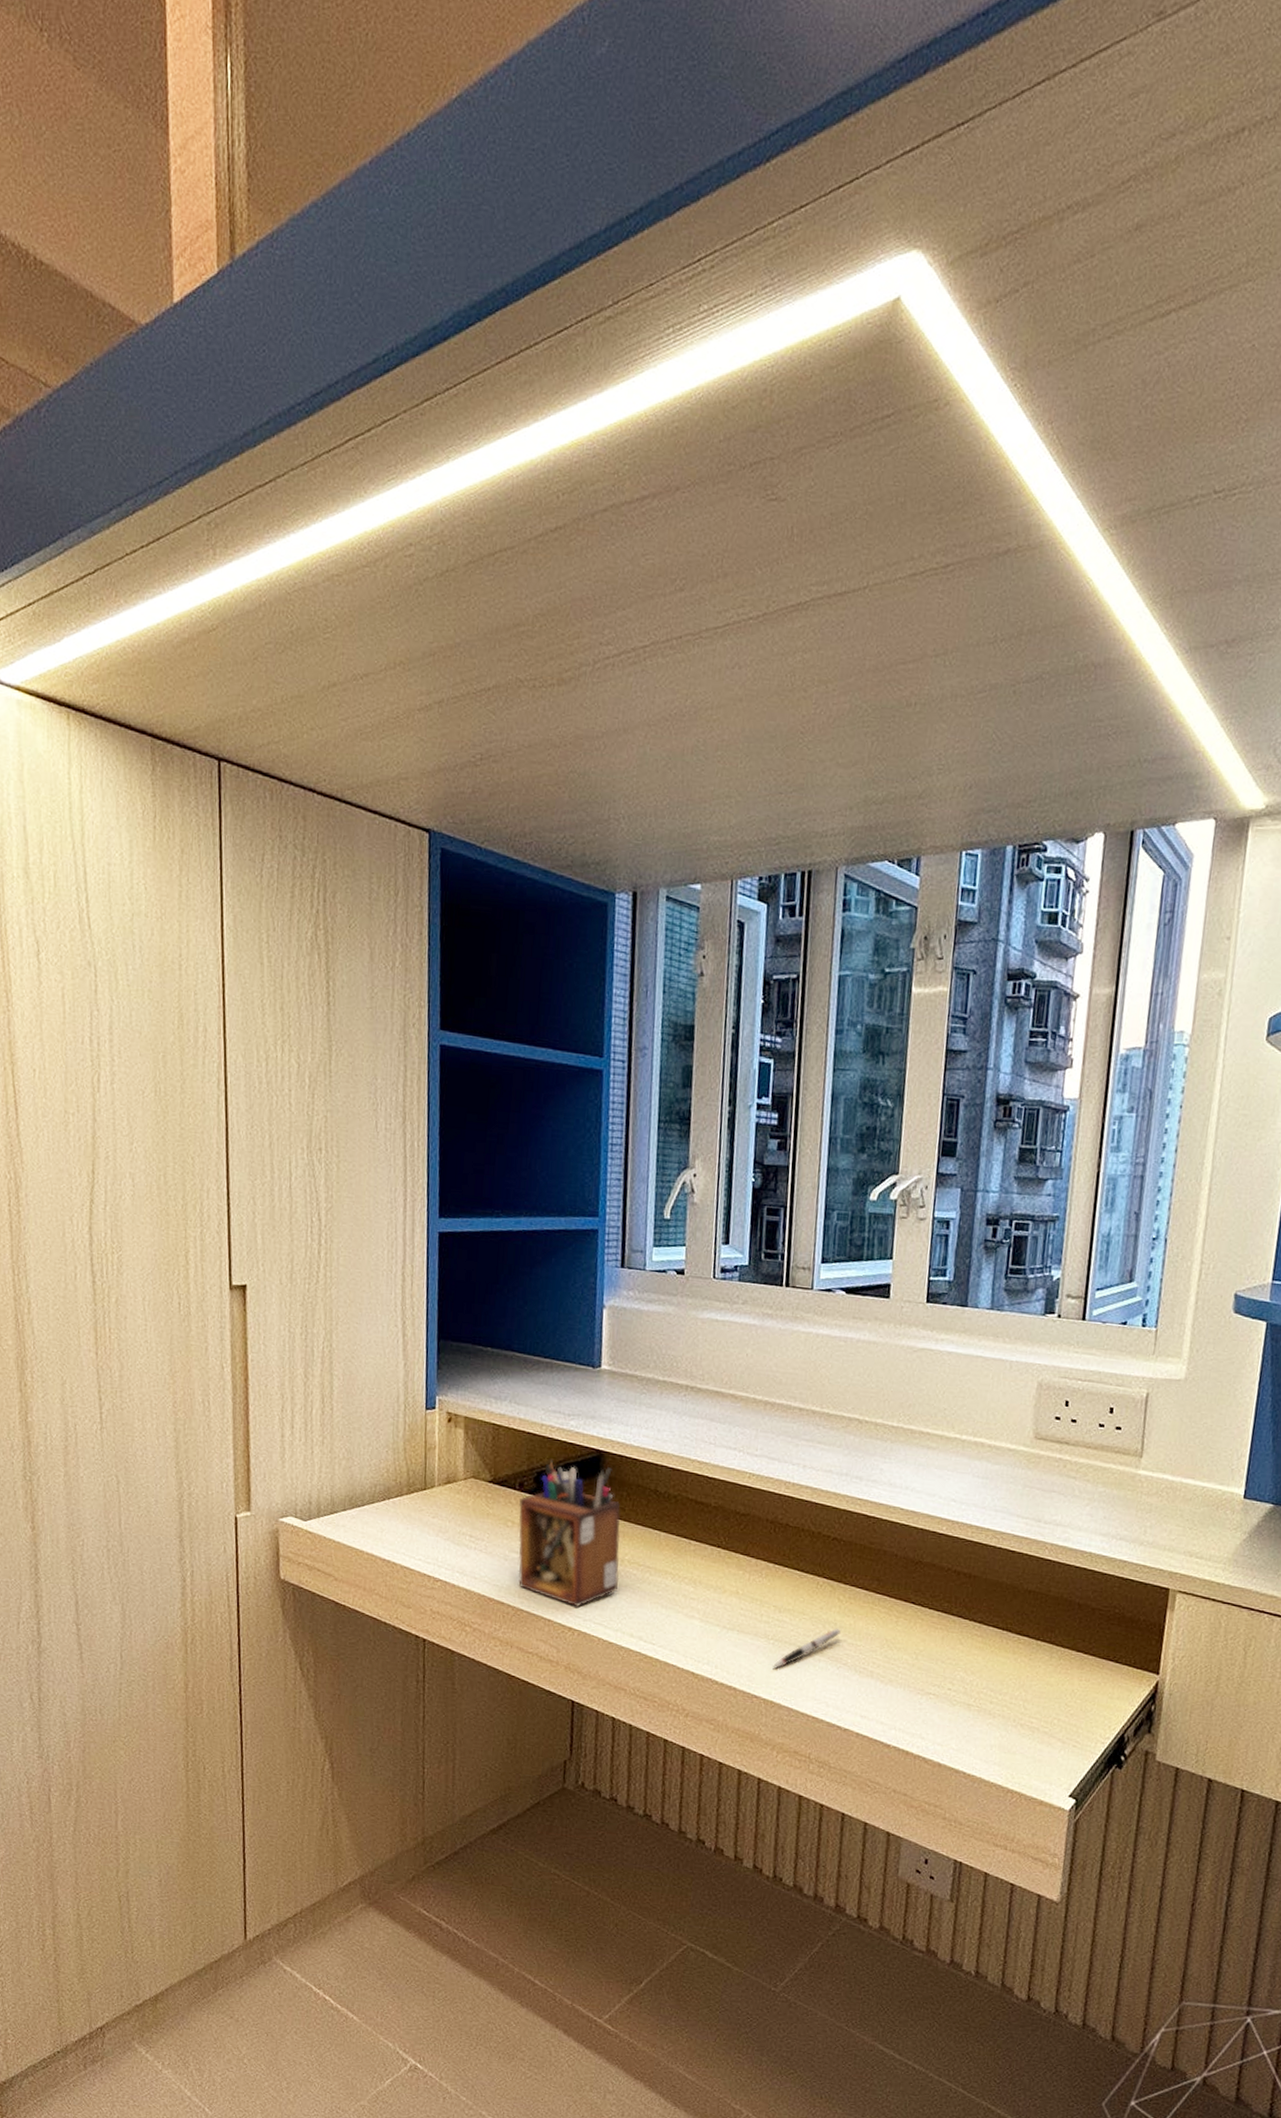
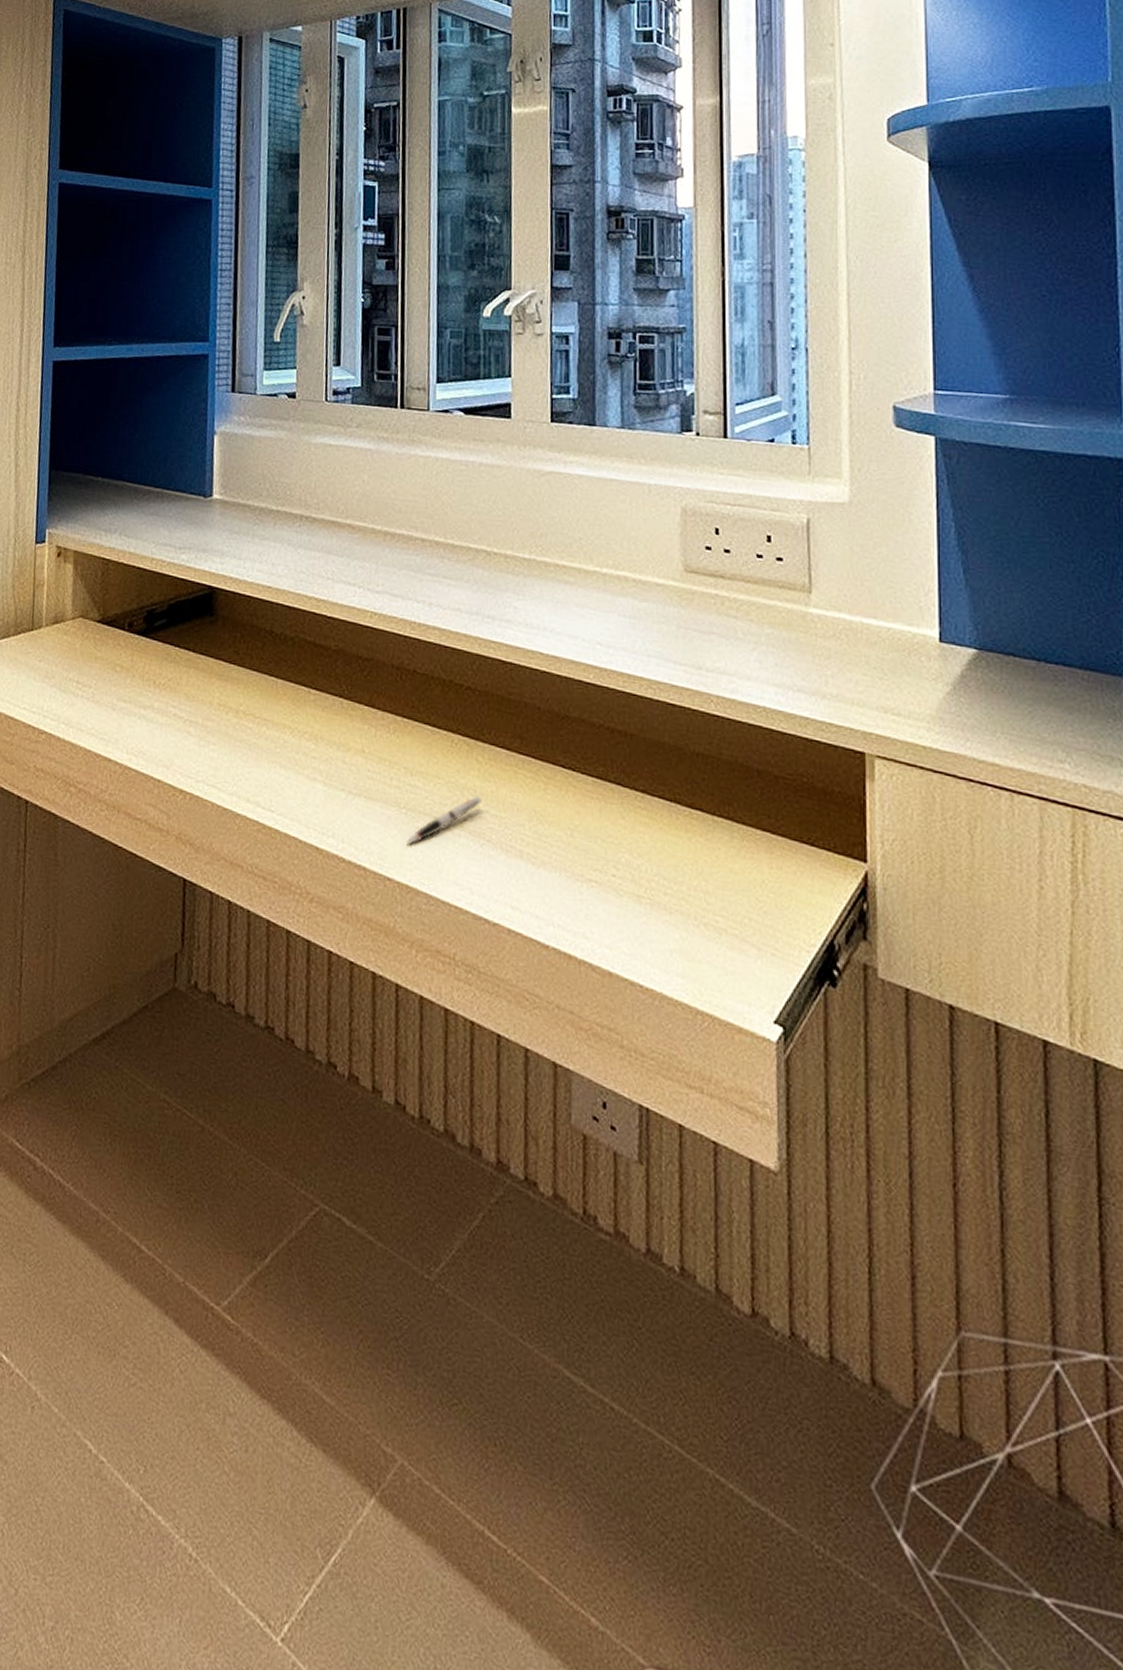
desk organizer: present [518,1460,620,1606] -> none [126,597,234,765]

